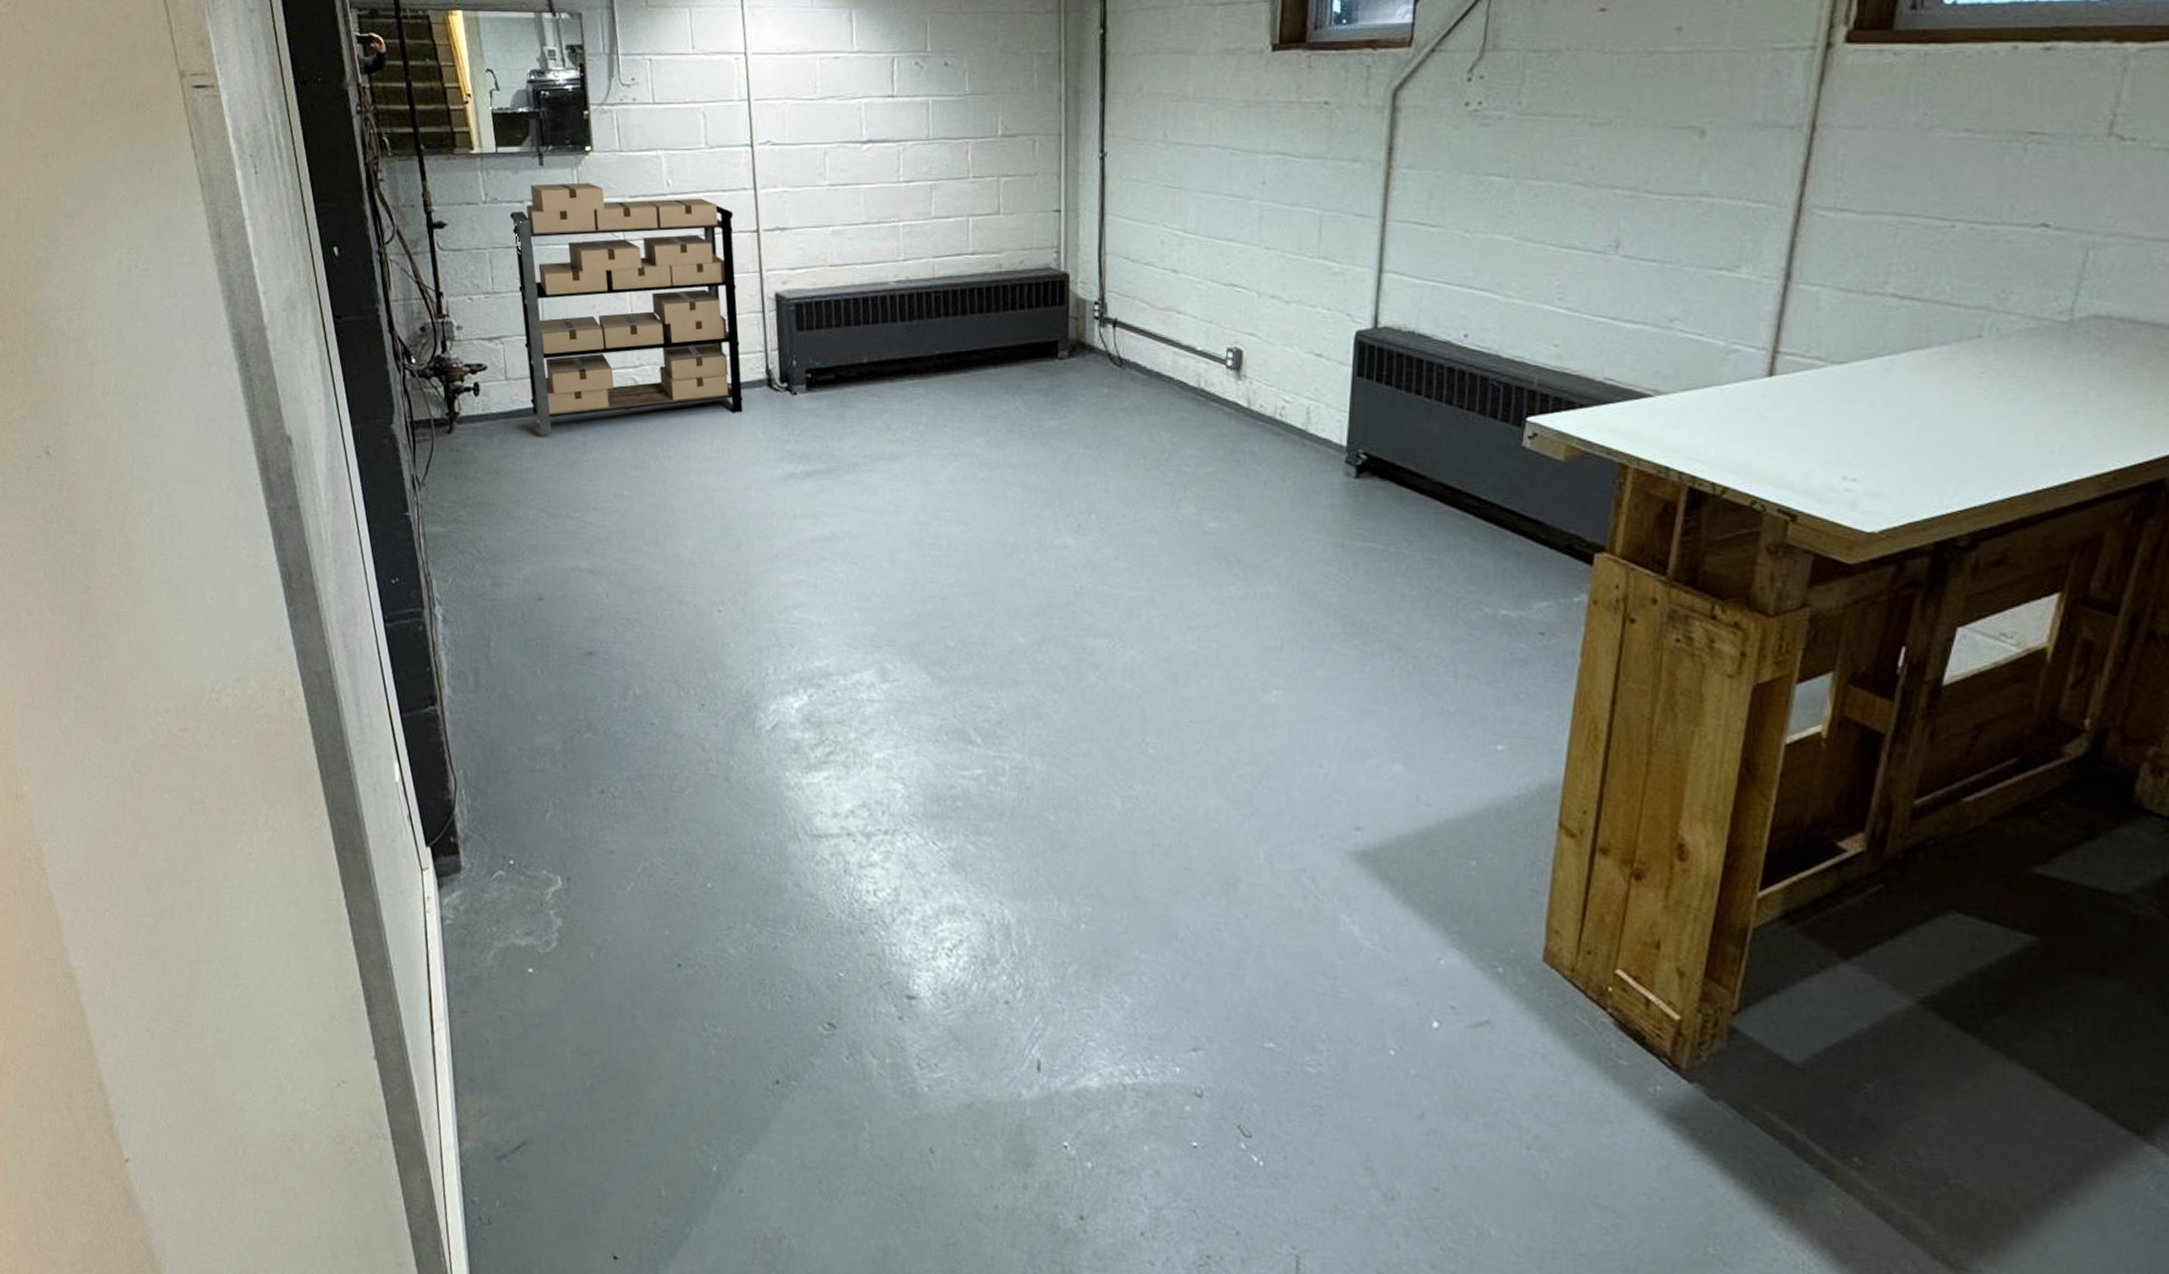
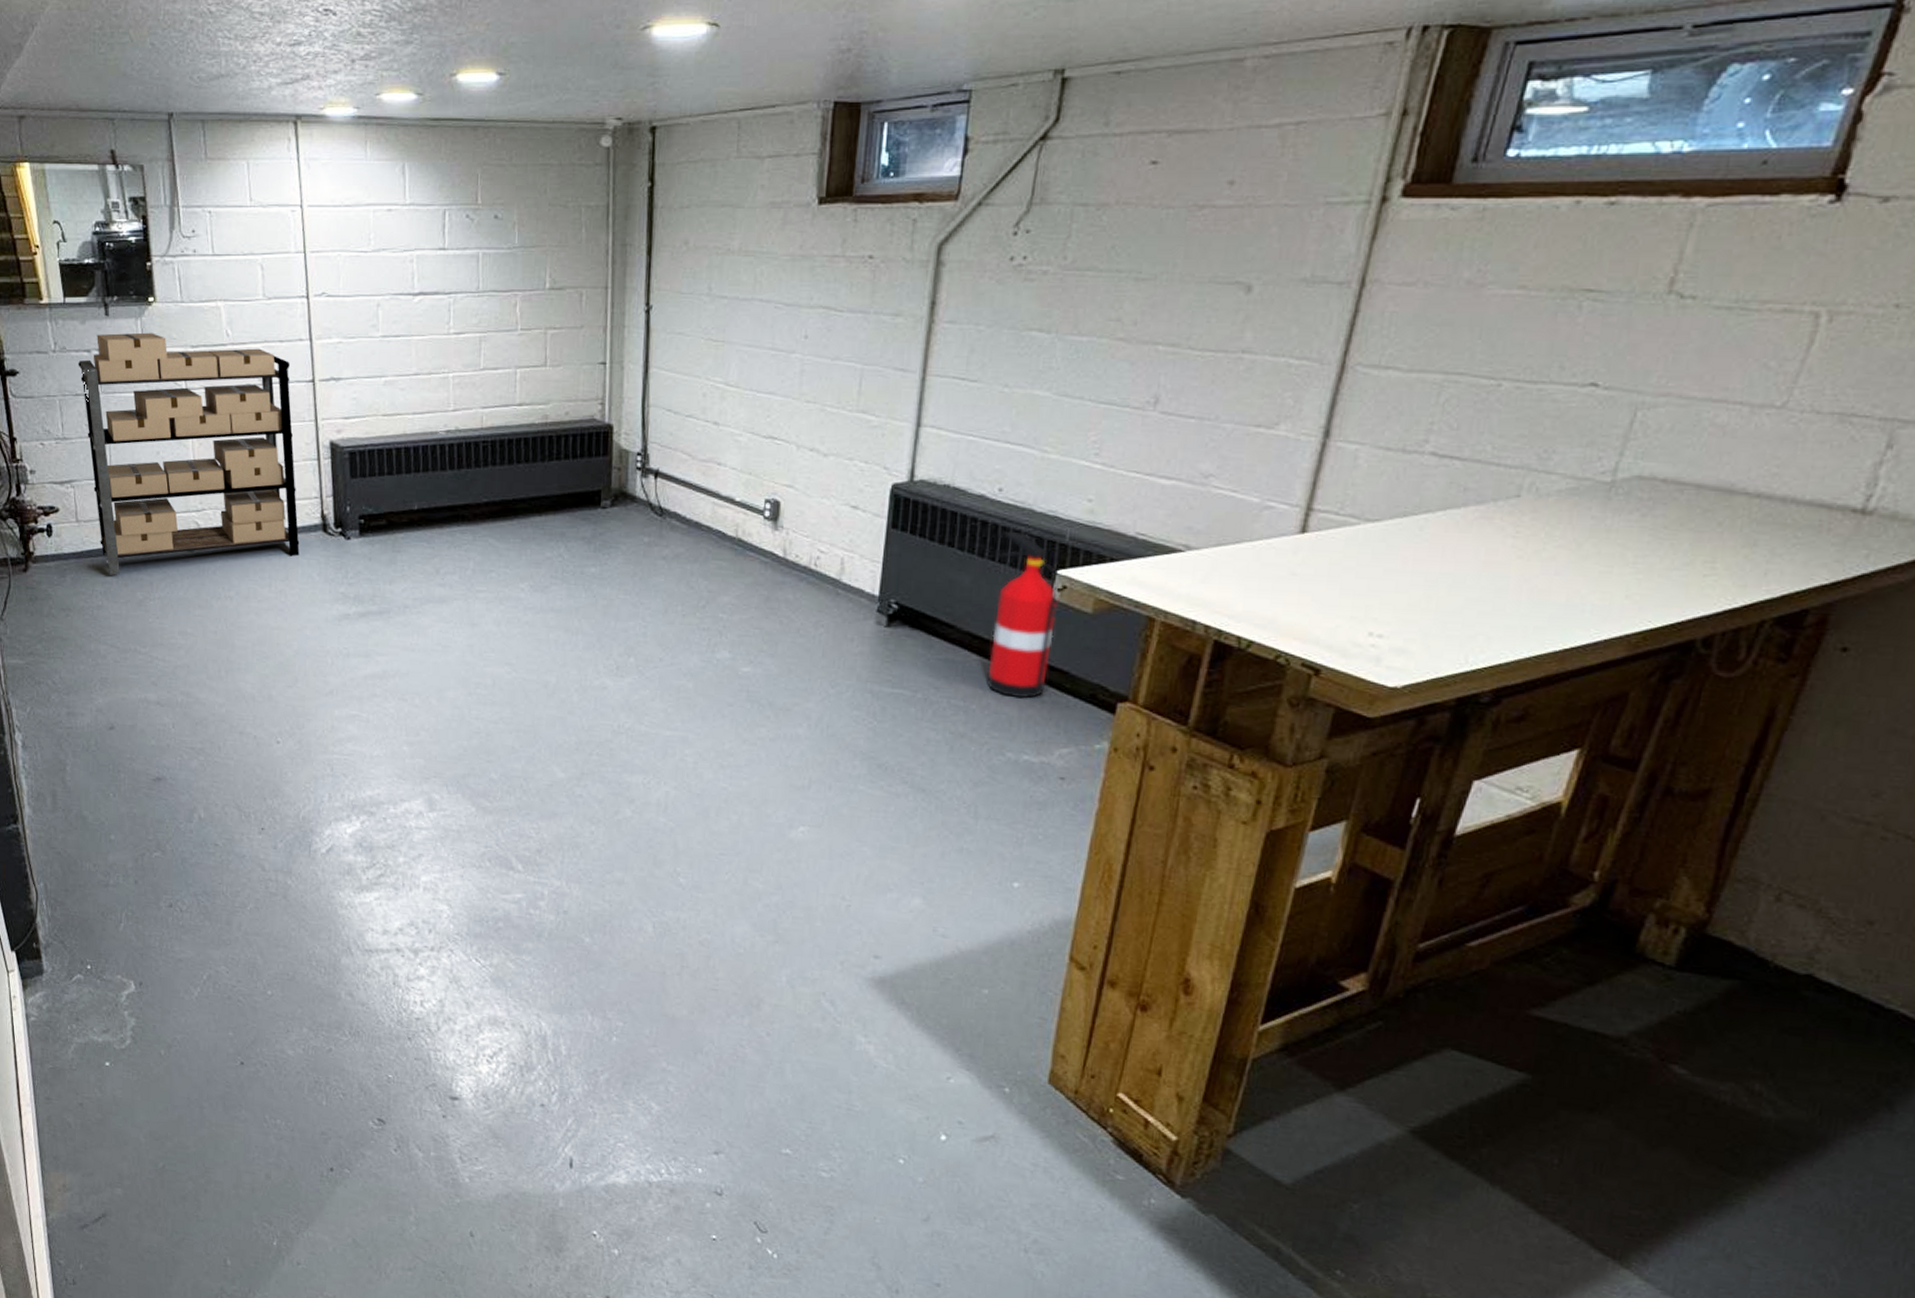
fire extinguisher: none [1460,377,1530,551] -> present [987,531,1059,699]

